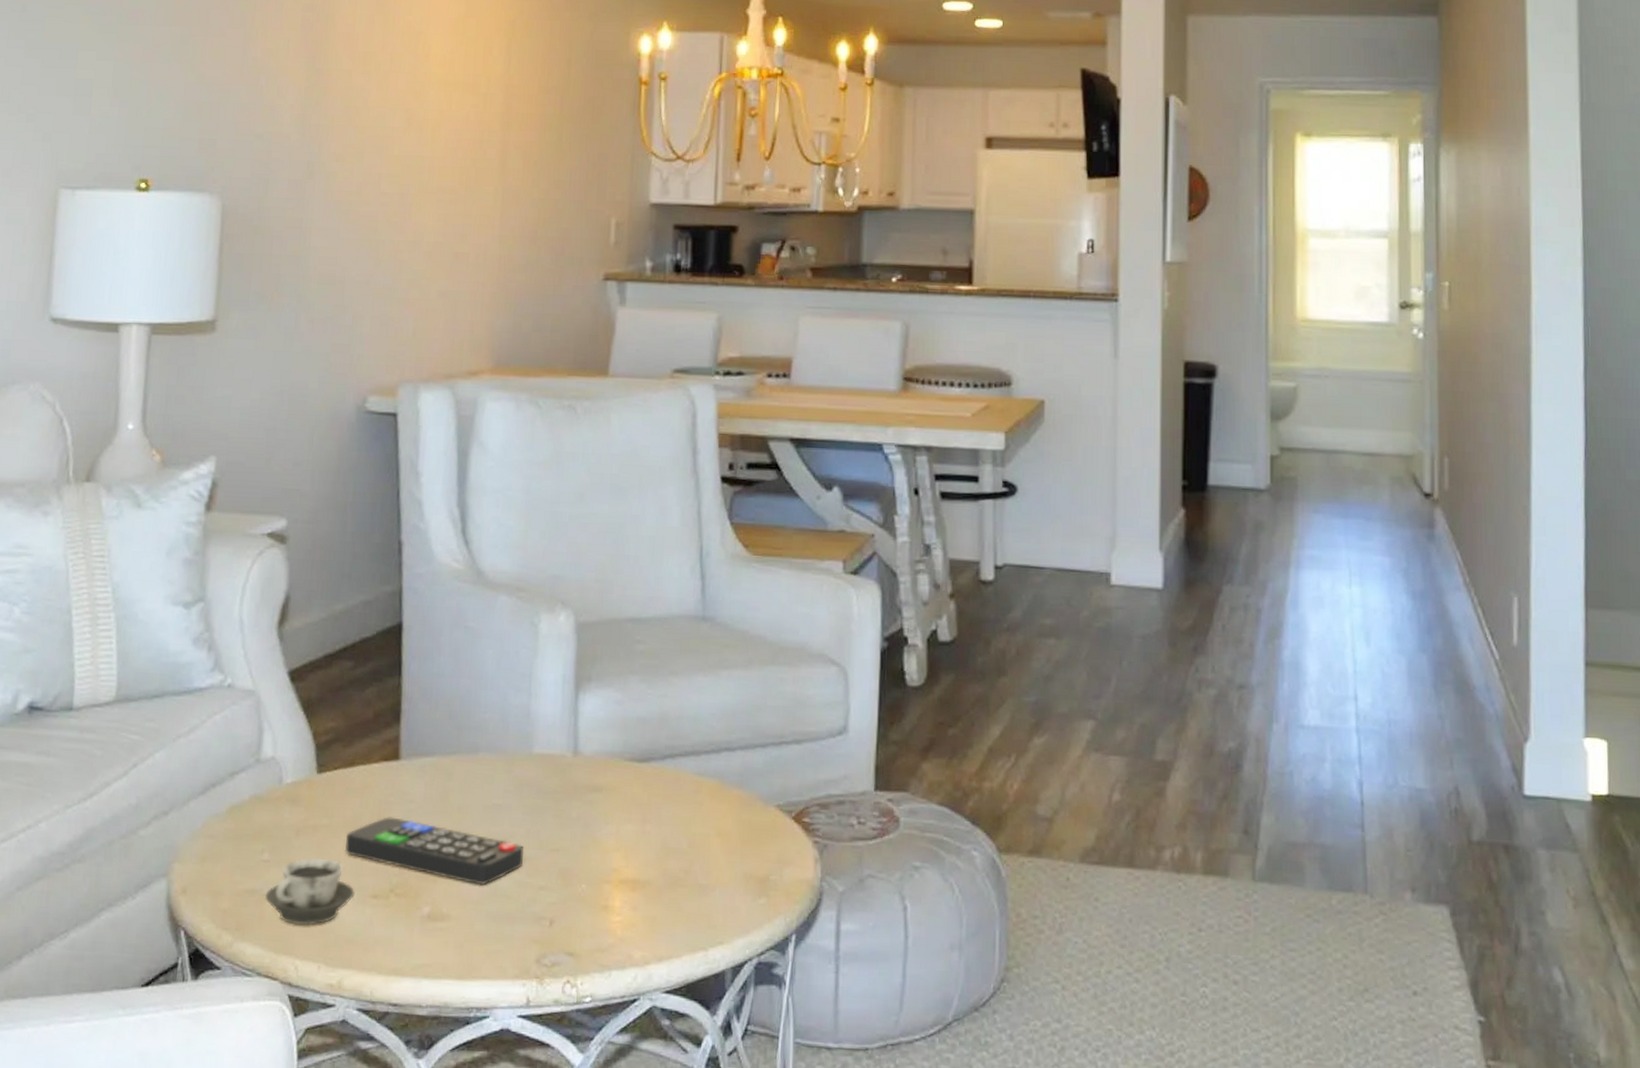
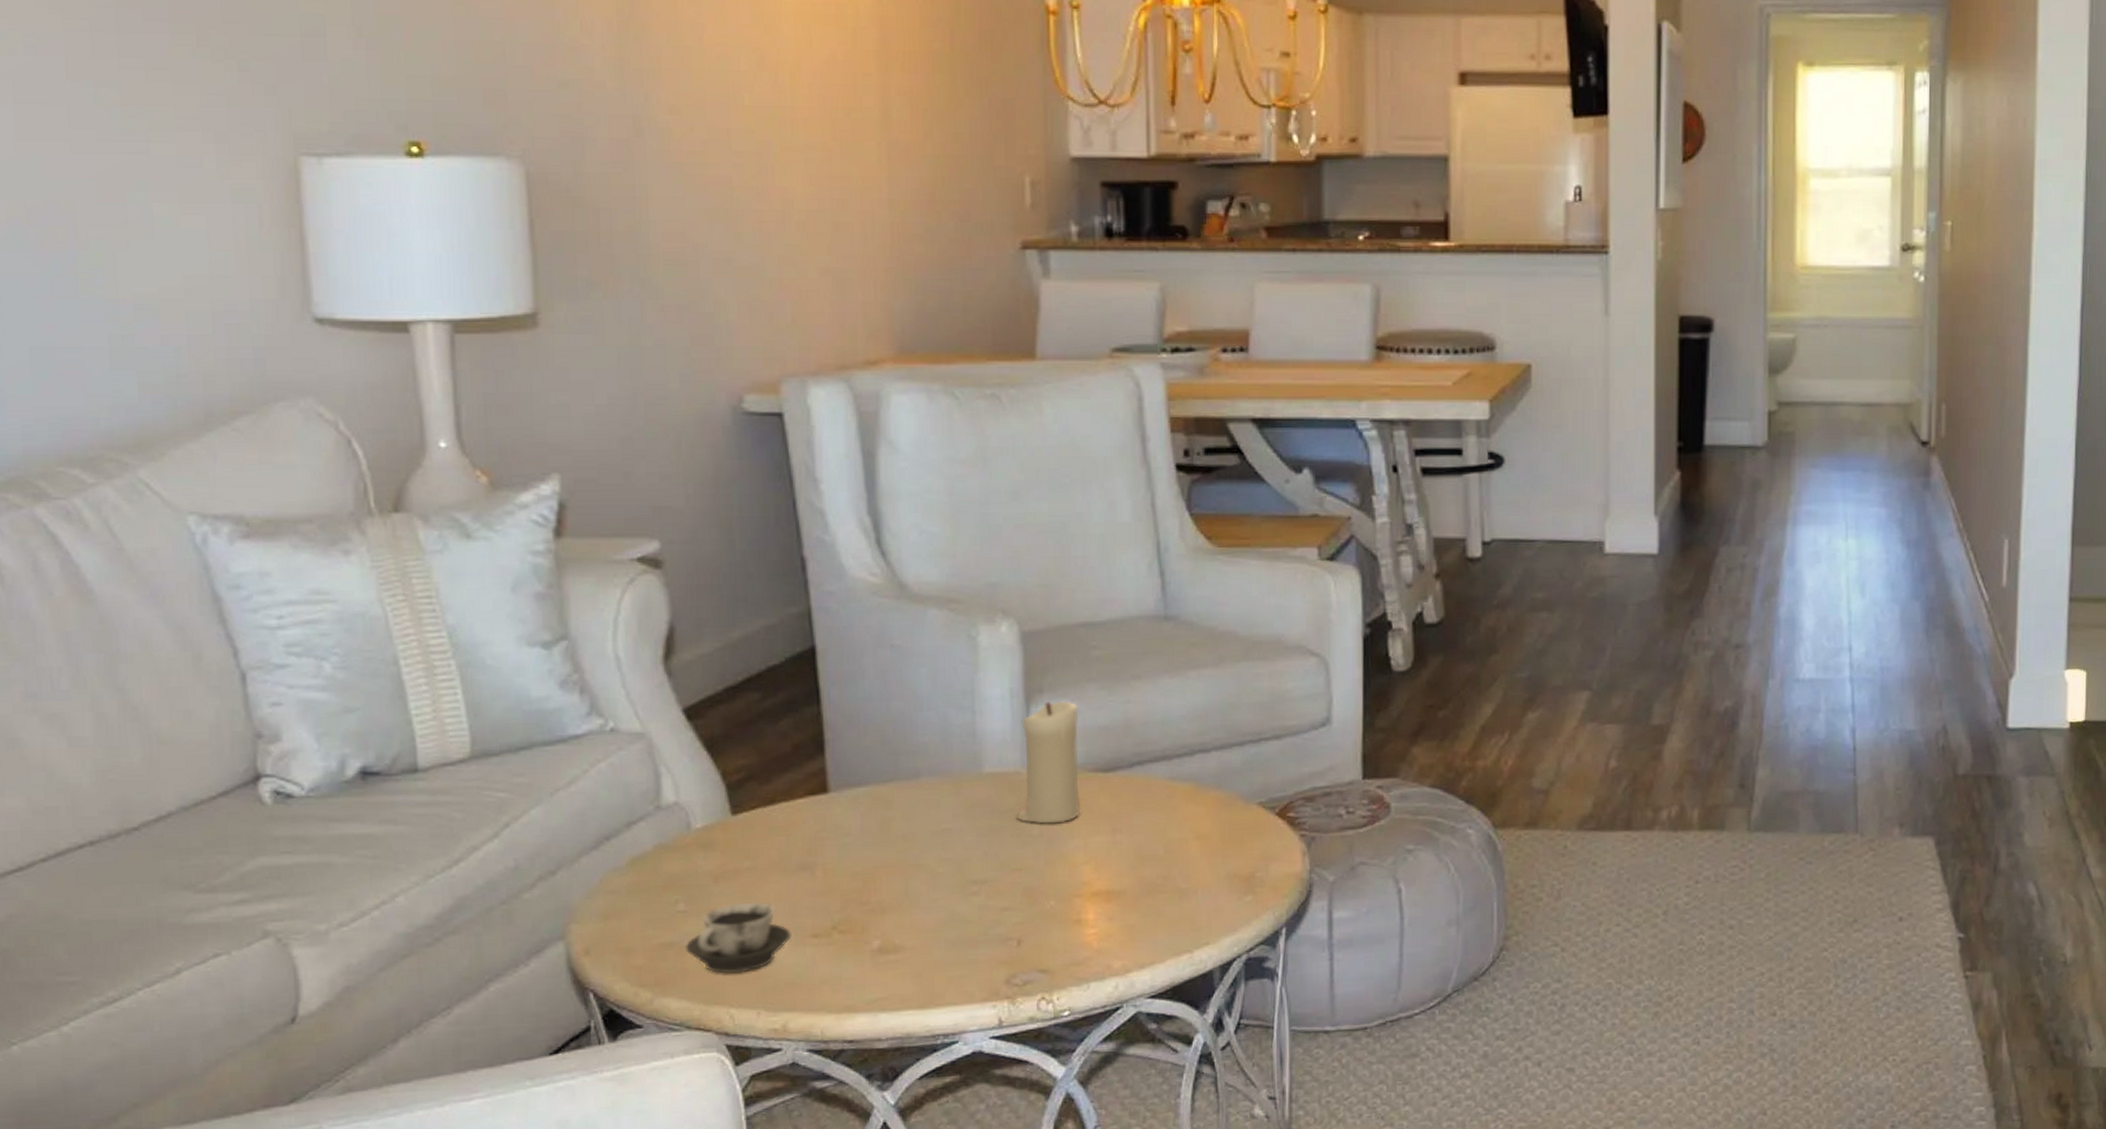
remote control: present [344,817,525,885] -> none [774,852,982,913]
candle: none [559,690,620,809] -> present [1016,701,1081,824]

